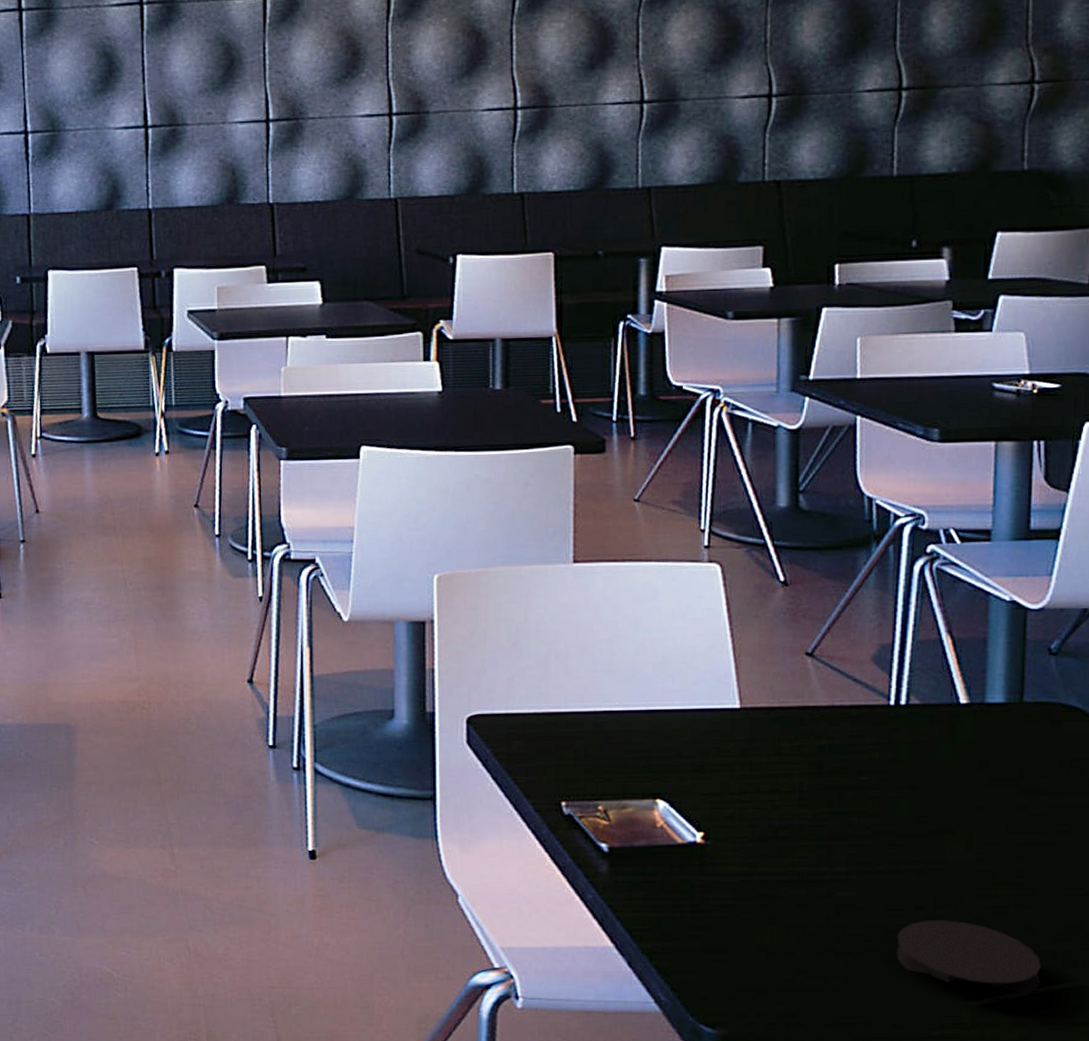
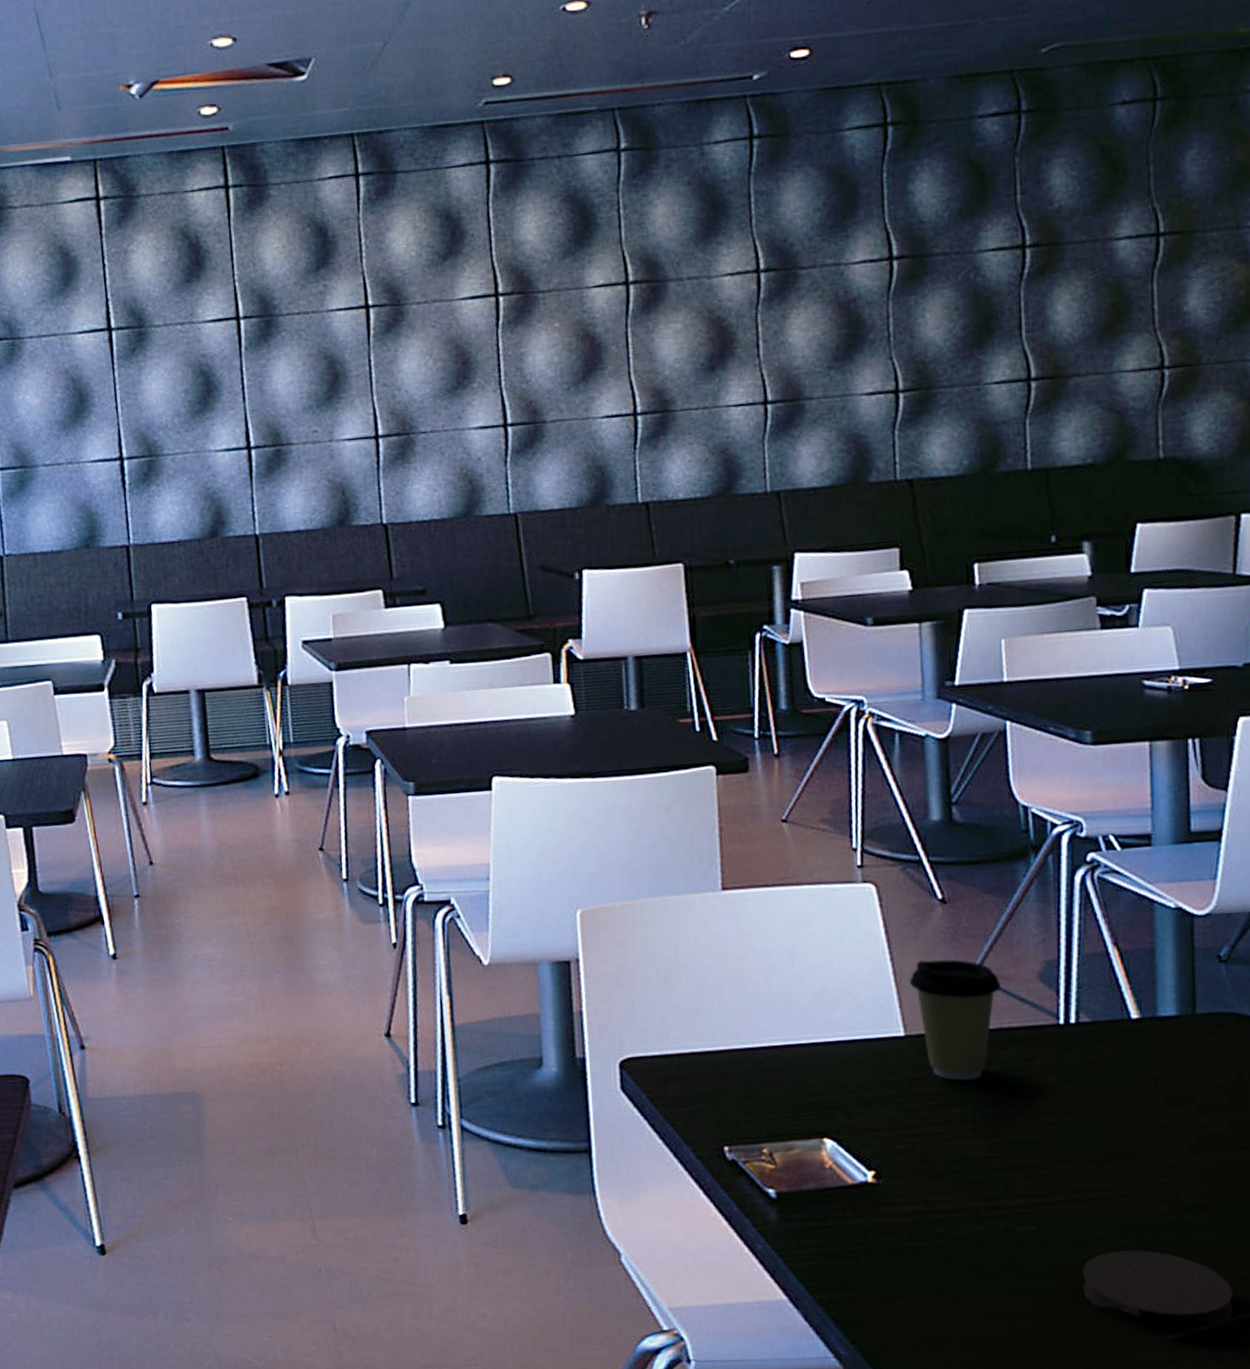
coffee cup: none [748,638,837,753] -> present [910,959,1002,1081]

